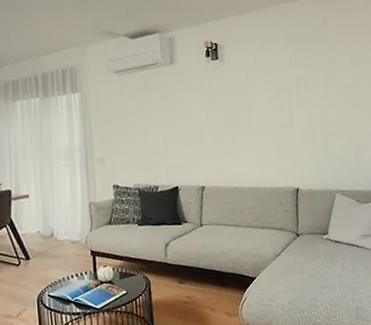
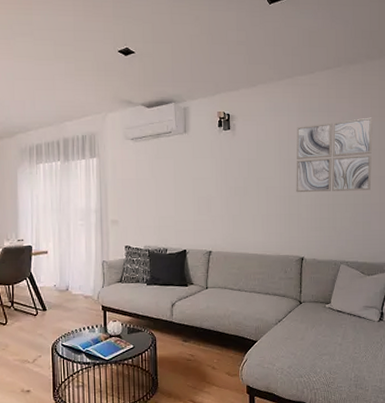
wall art: none [285,44,362,122] -> present [296,117,372,193]

